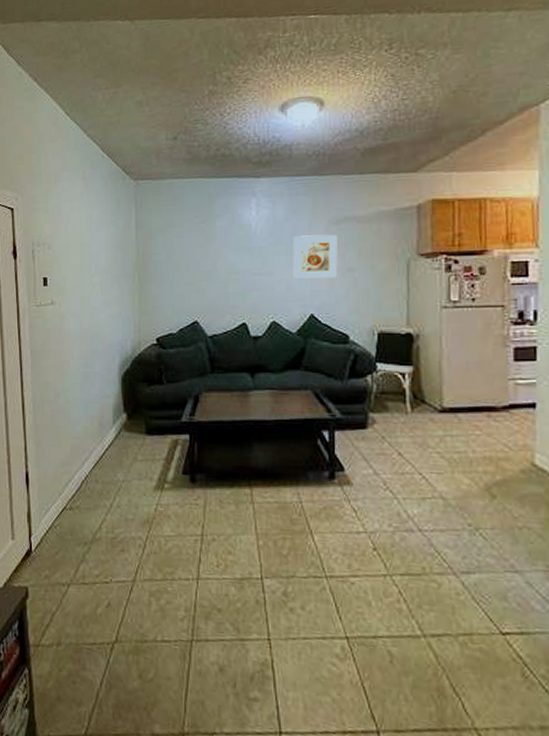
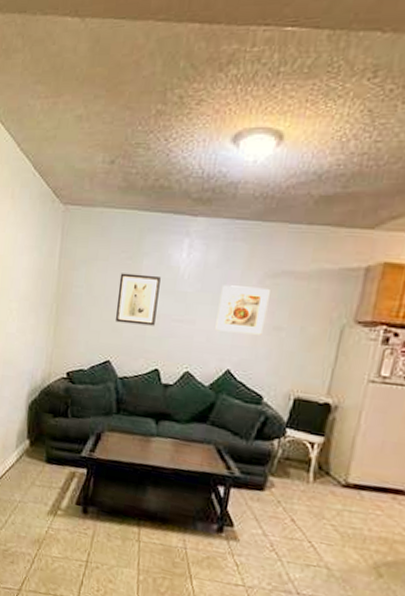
wall art: none [196,235,236,283] -> present [115,273,161,326]

